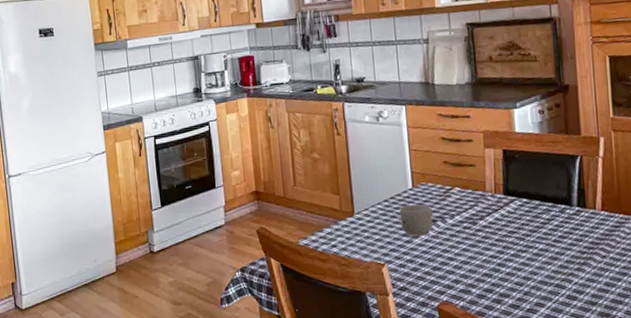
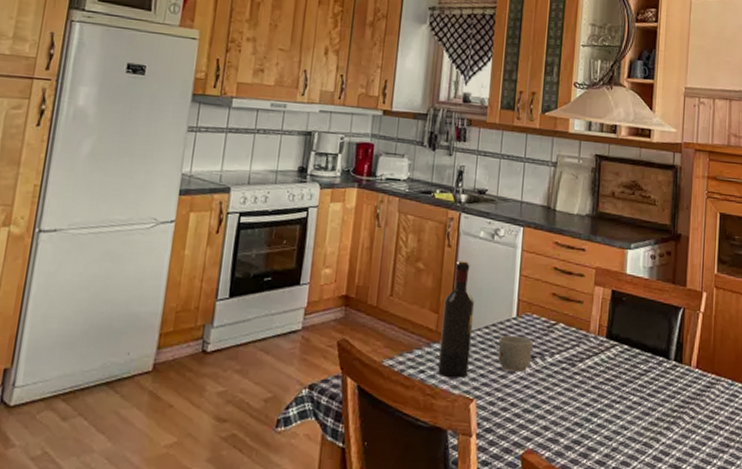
wine bottle: none [343,145,376,249] -> present [438,261,475,379]

